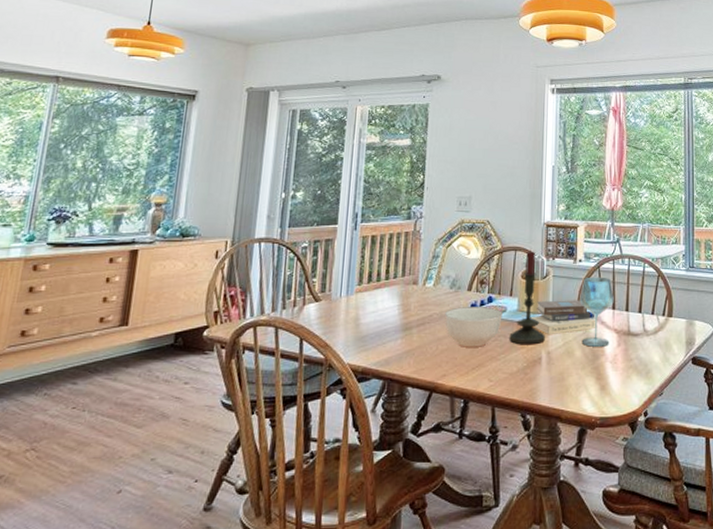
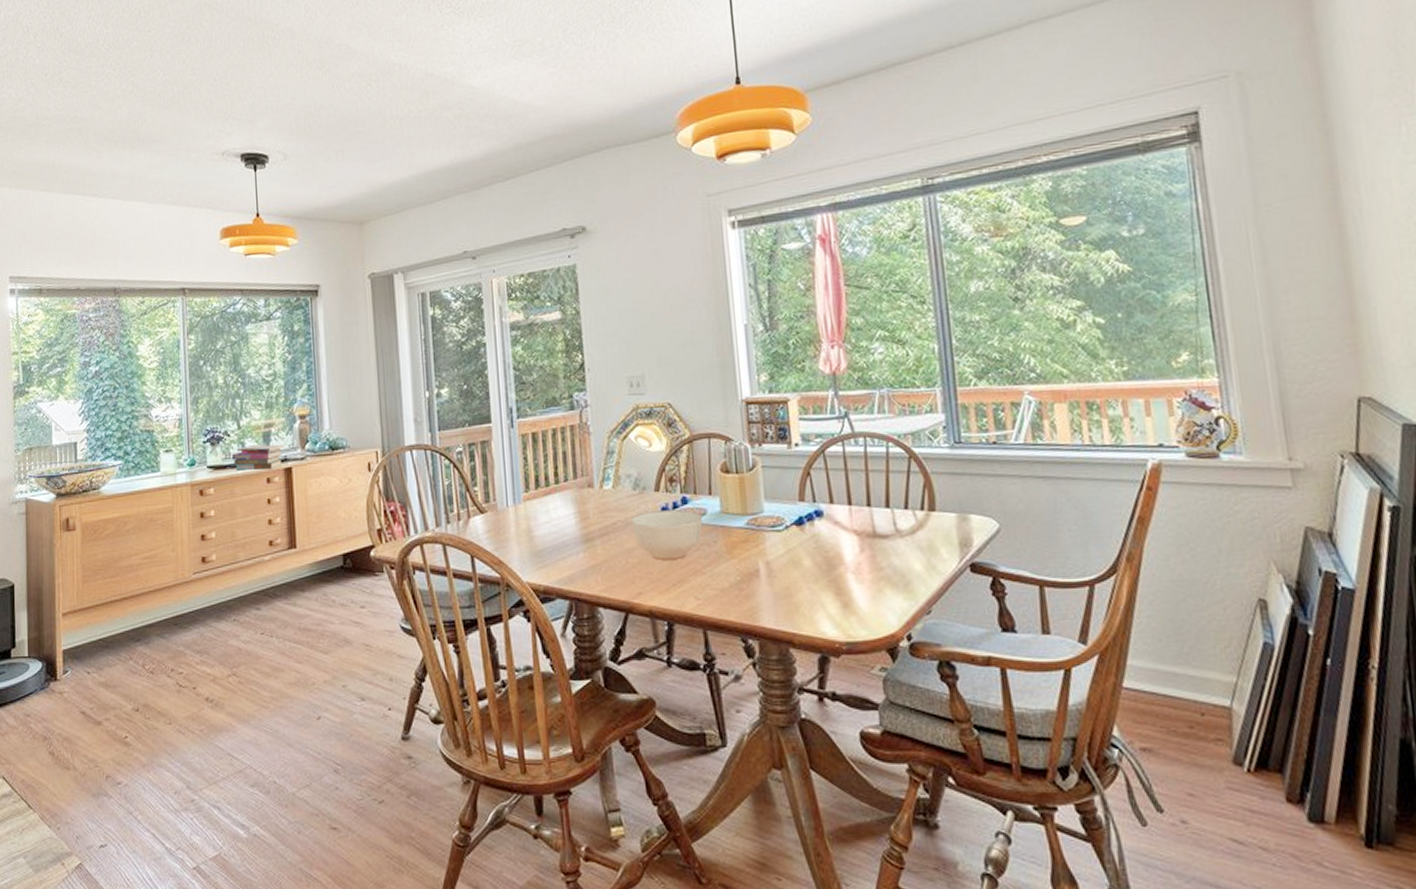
books: none [76,227,135,251] -> present [232,444,285,471]
candle: present [509,250,545,345] -> none [714,435,761,555]
books: present [530,300,595,335] -> none [738,495,827,542]
wine glass: present [580,277,614,347] -> none [801,463,849,554]

